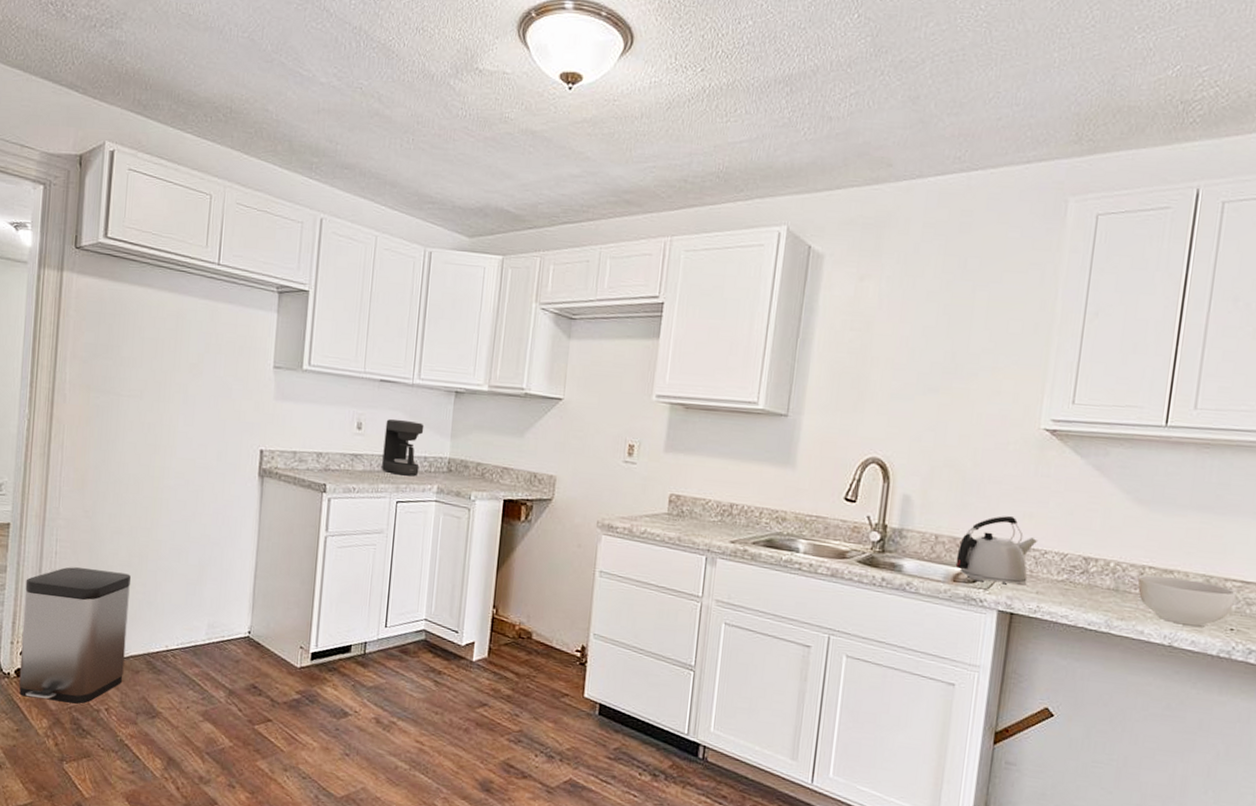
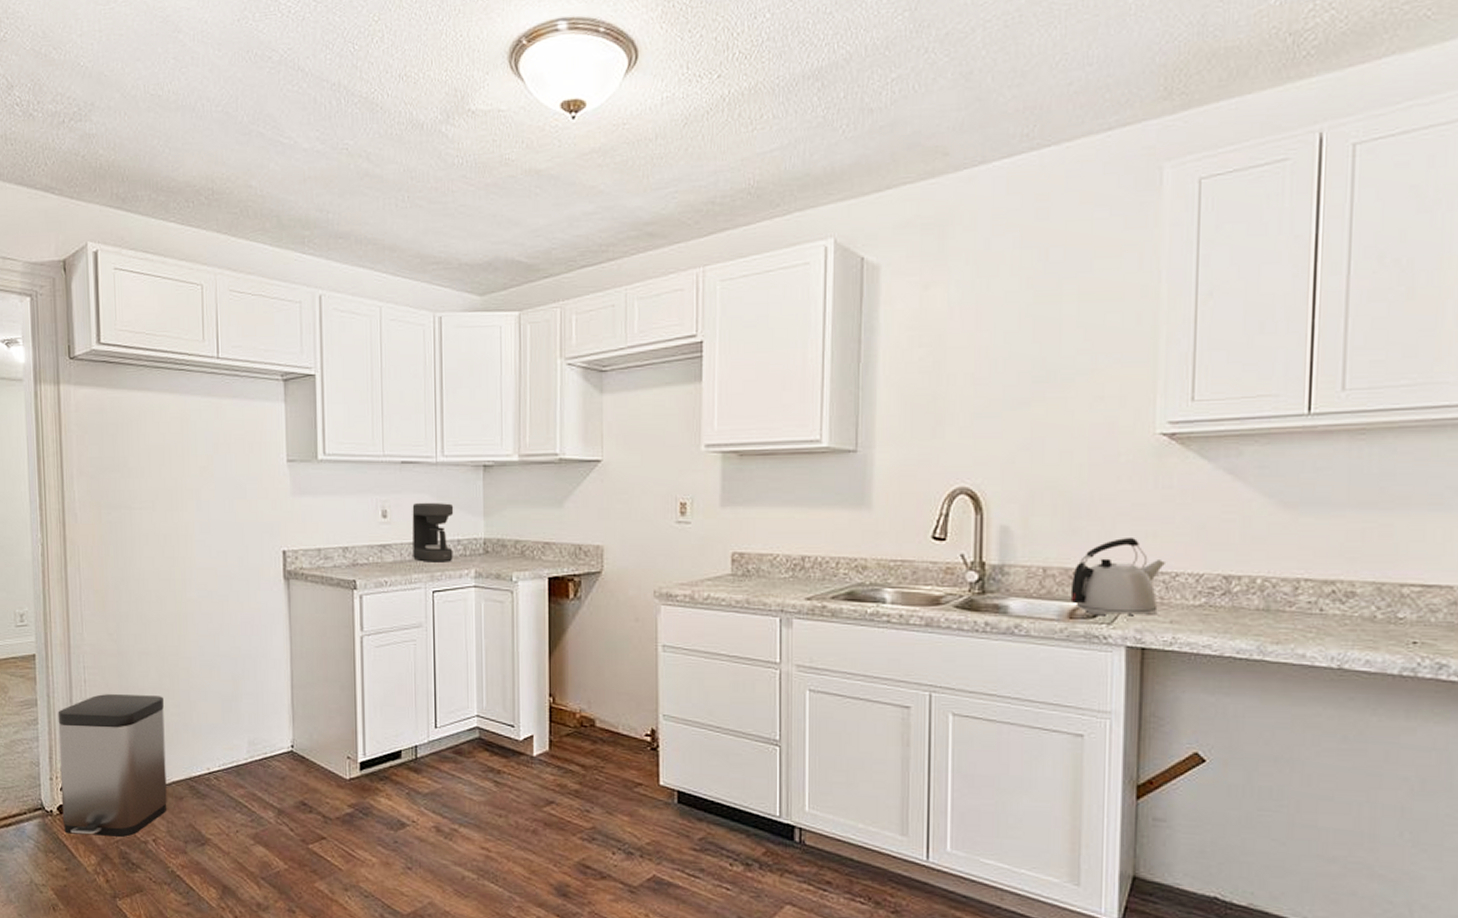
bowl: present [1137,575,1237,627] -> none [1292,588,1417,643]

